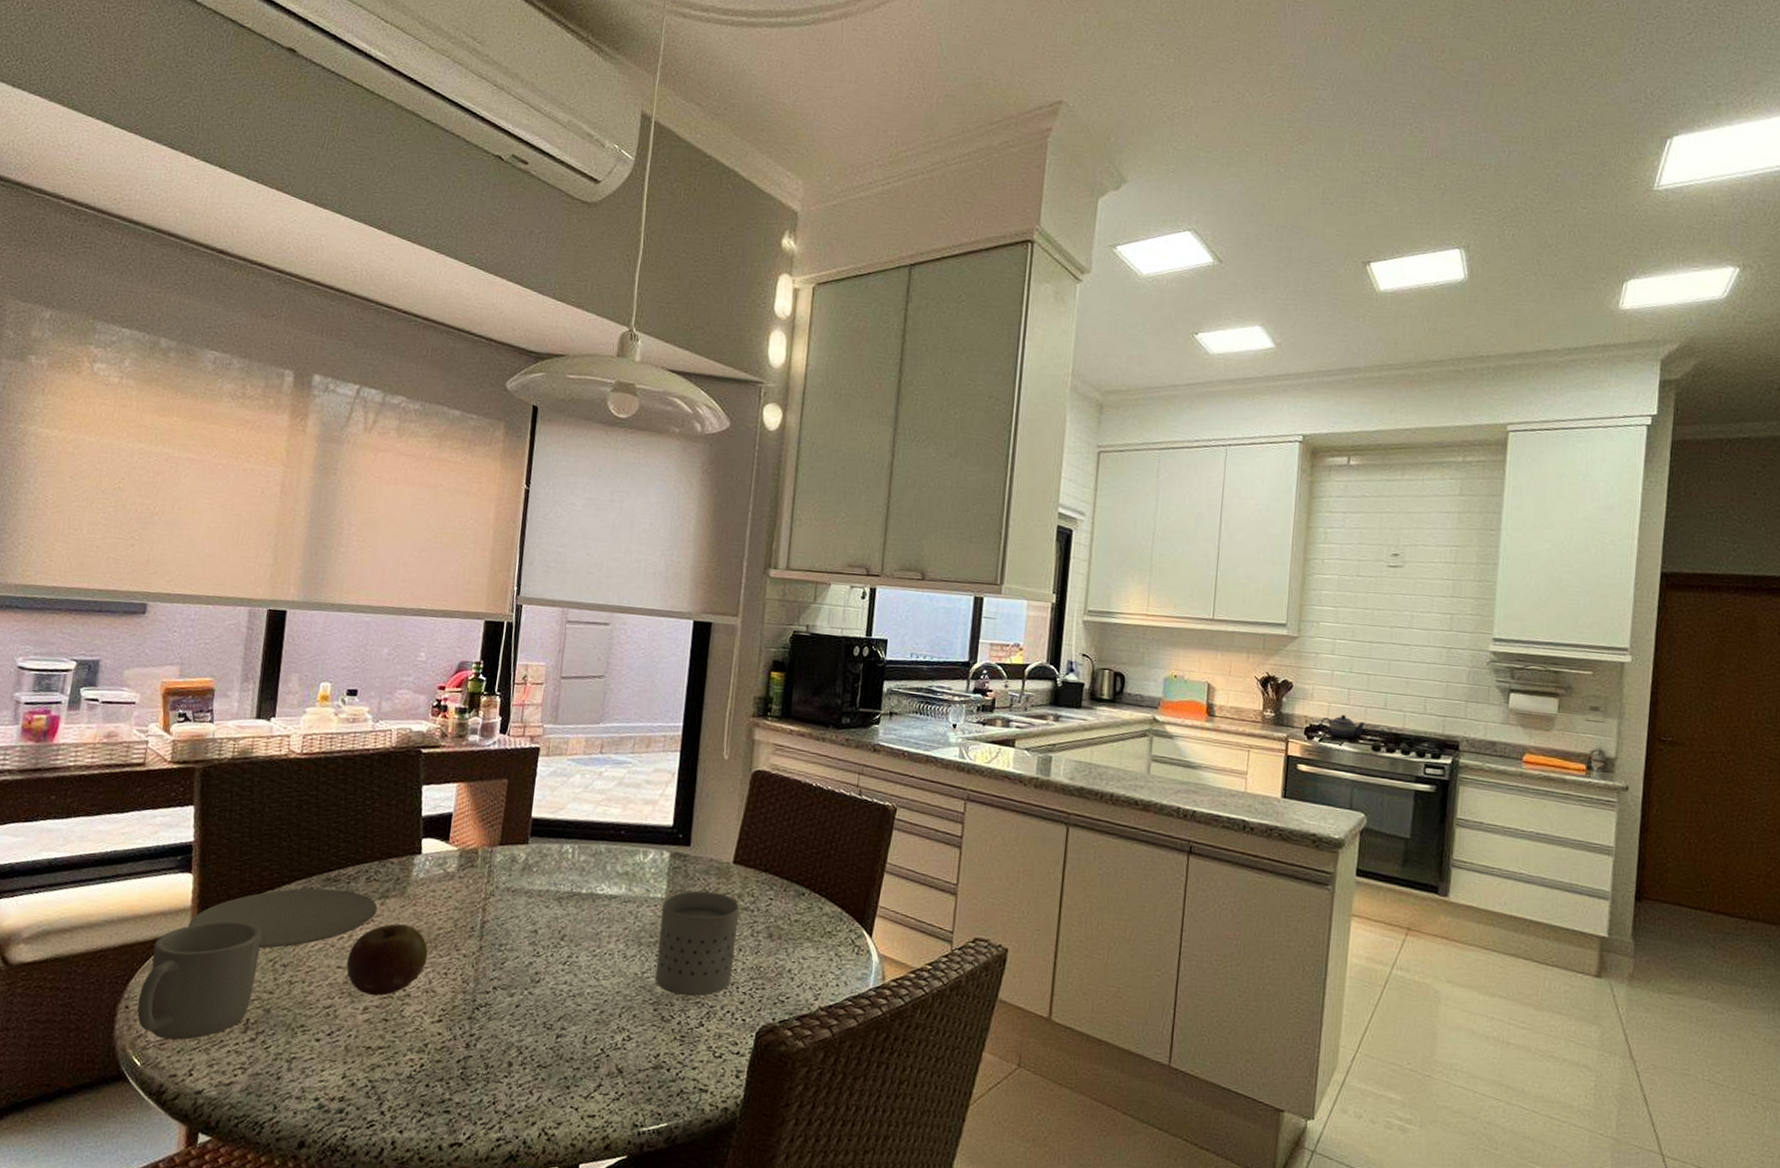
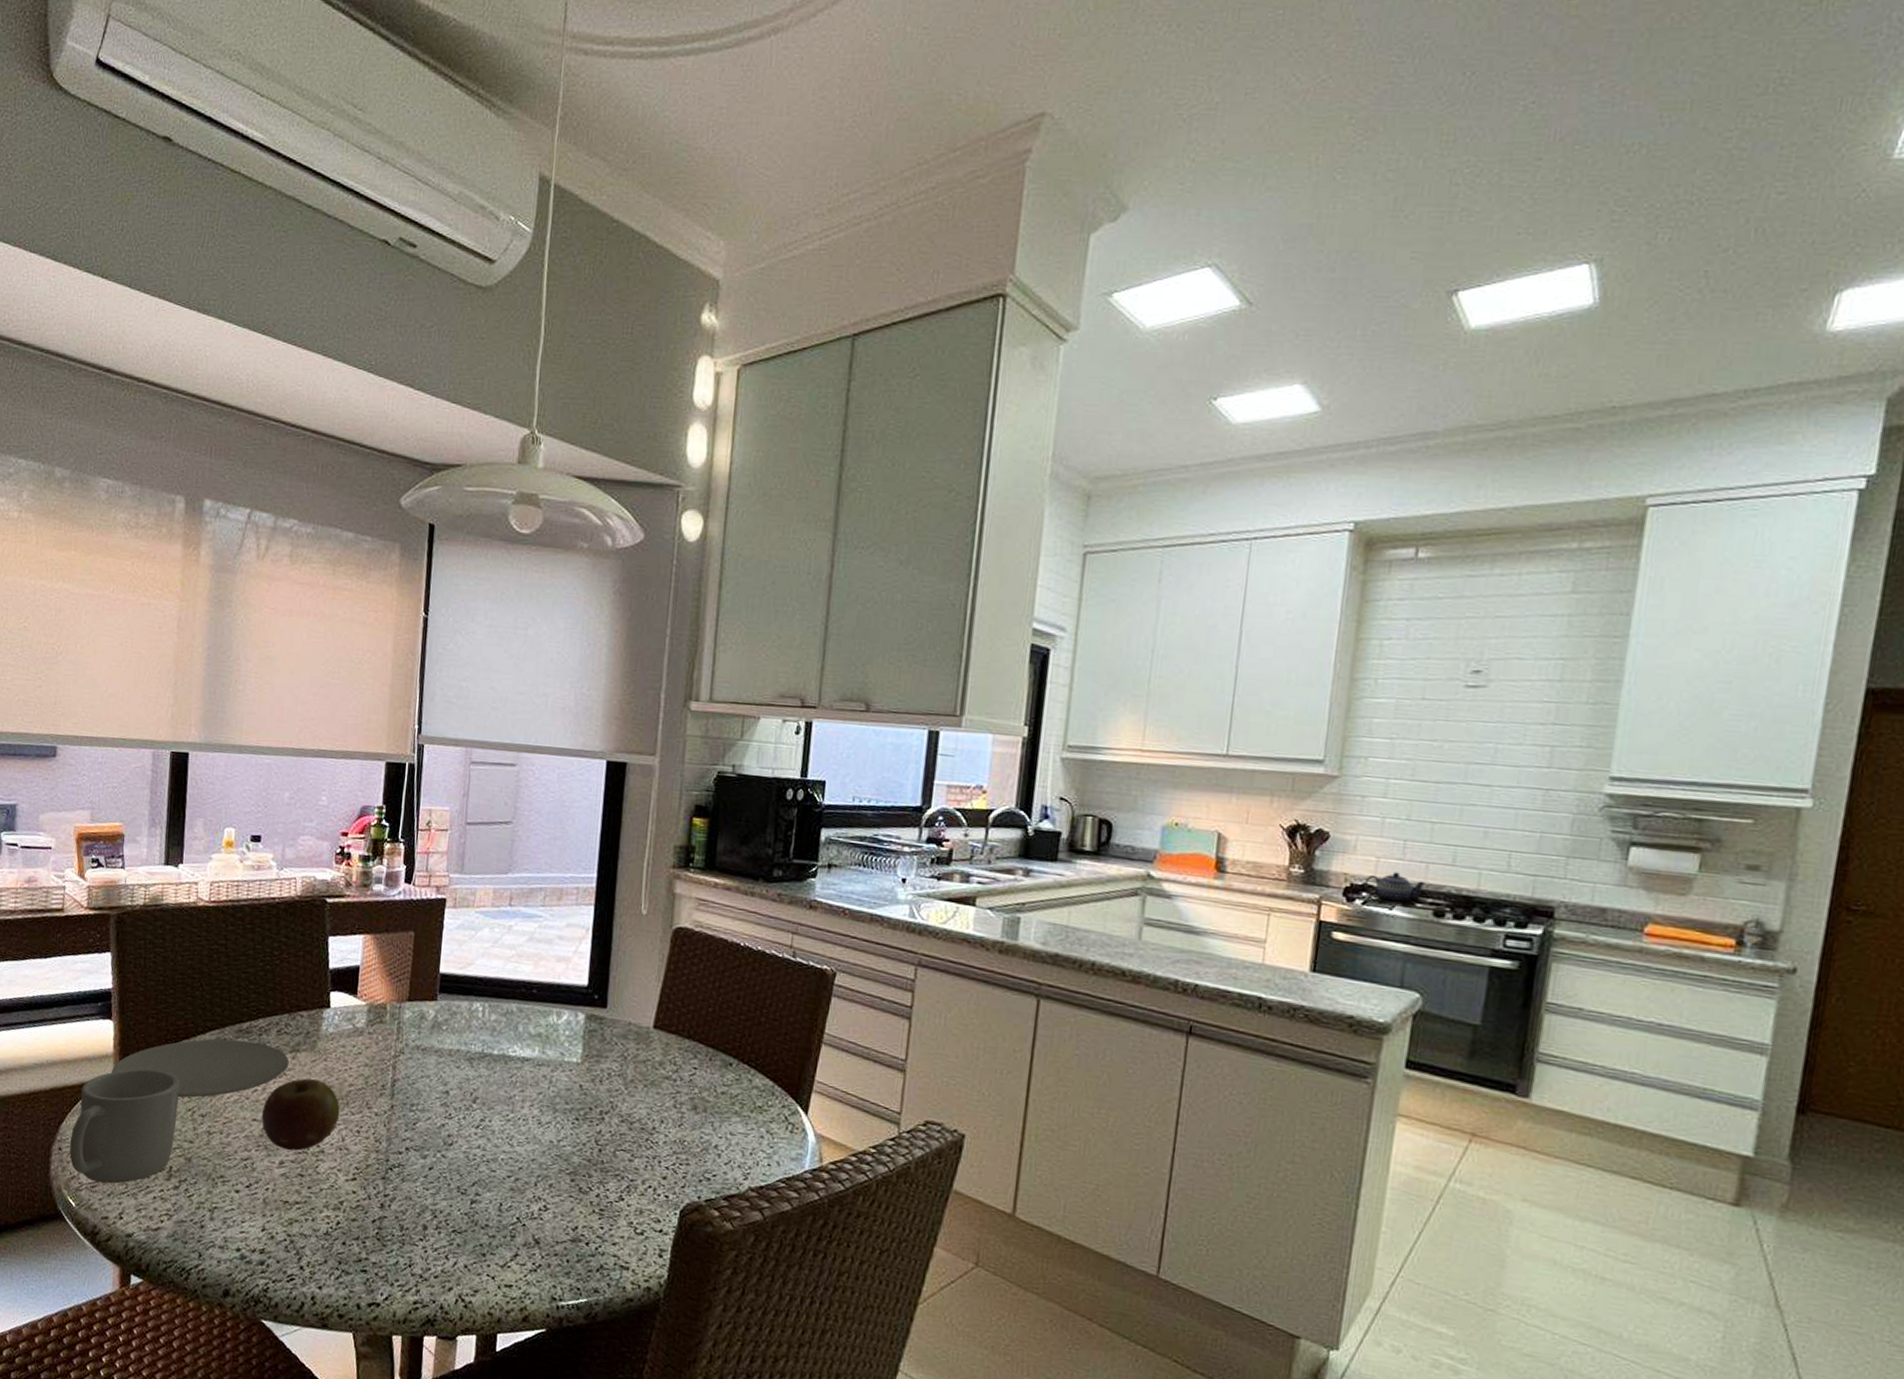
mug: present [655,890,740,997] -> none [571,1056,661,1169]

